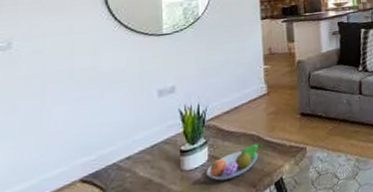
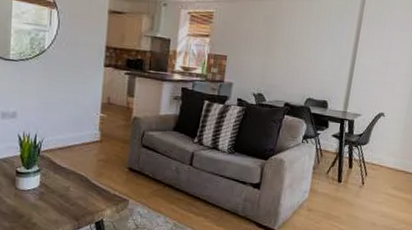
fruit bowl: present [207,143,264,181] -> none [37,183,90,208]

